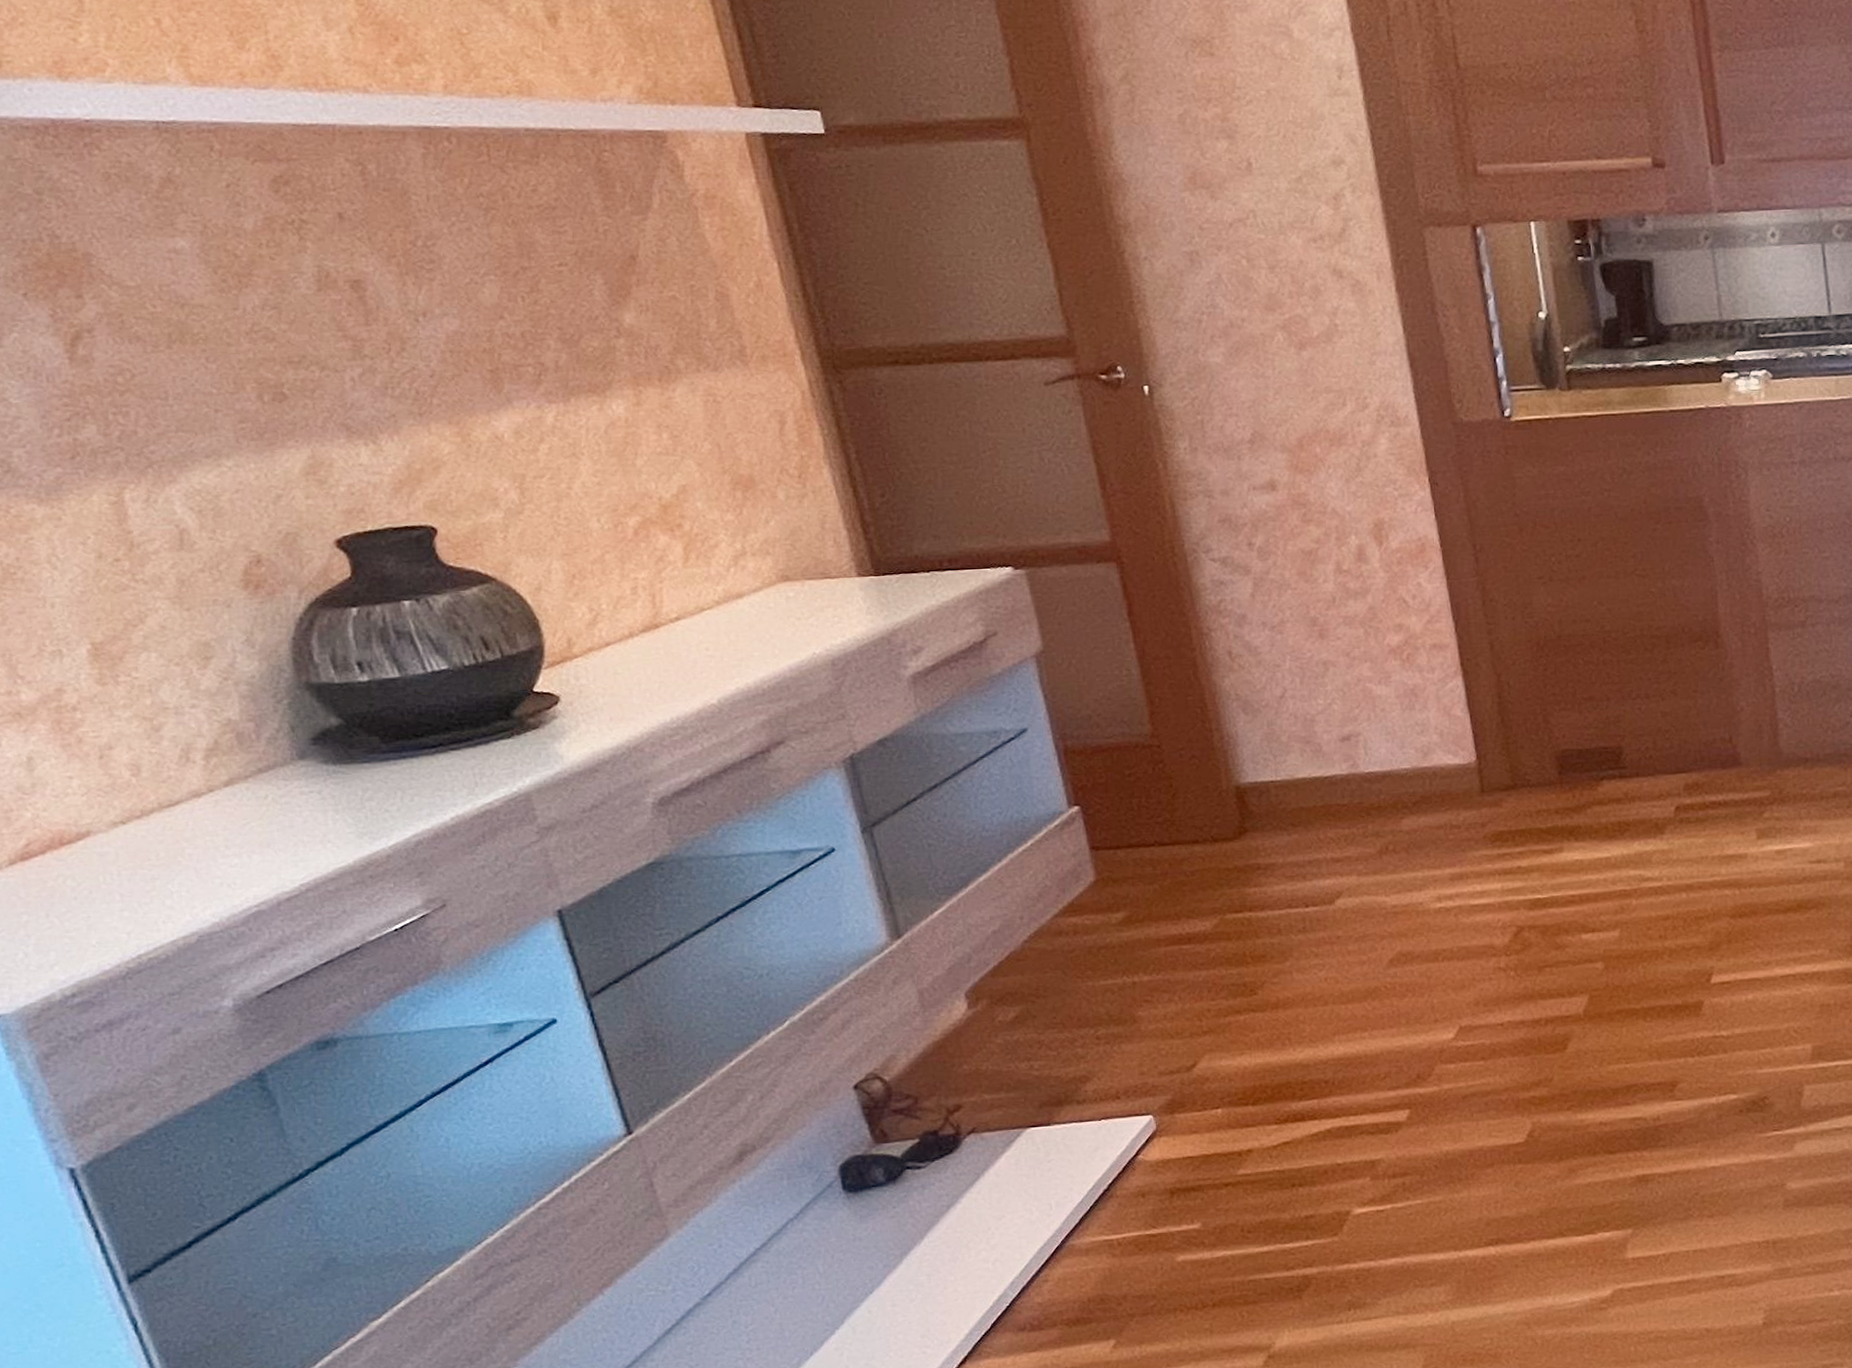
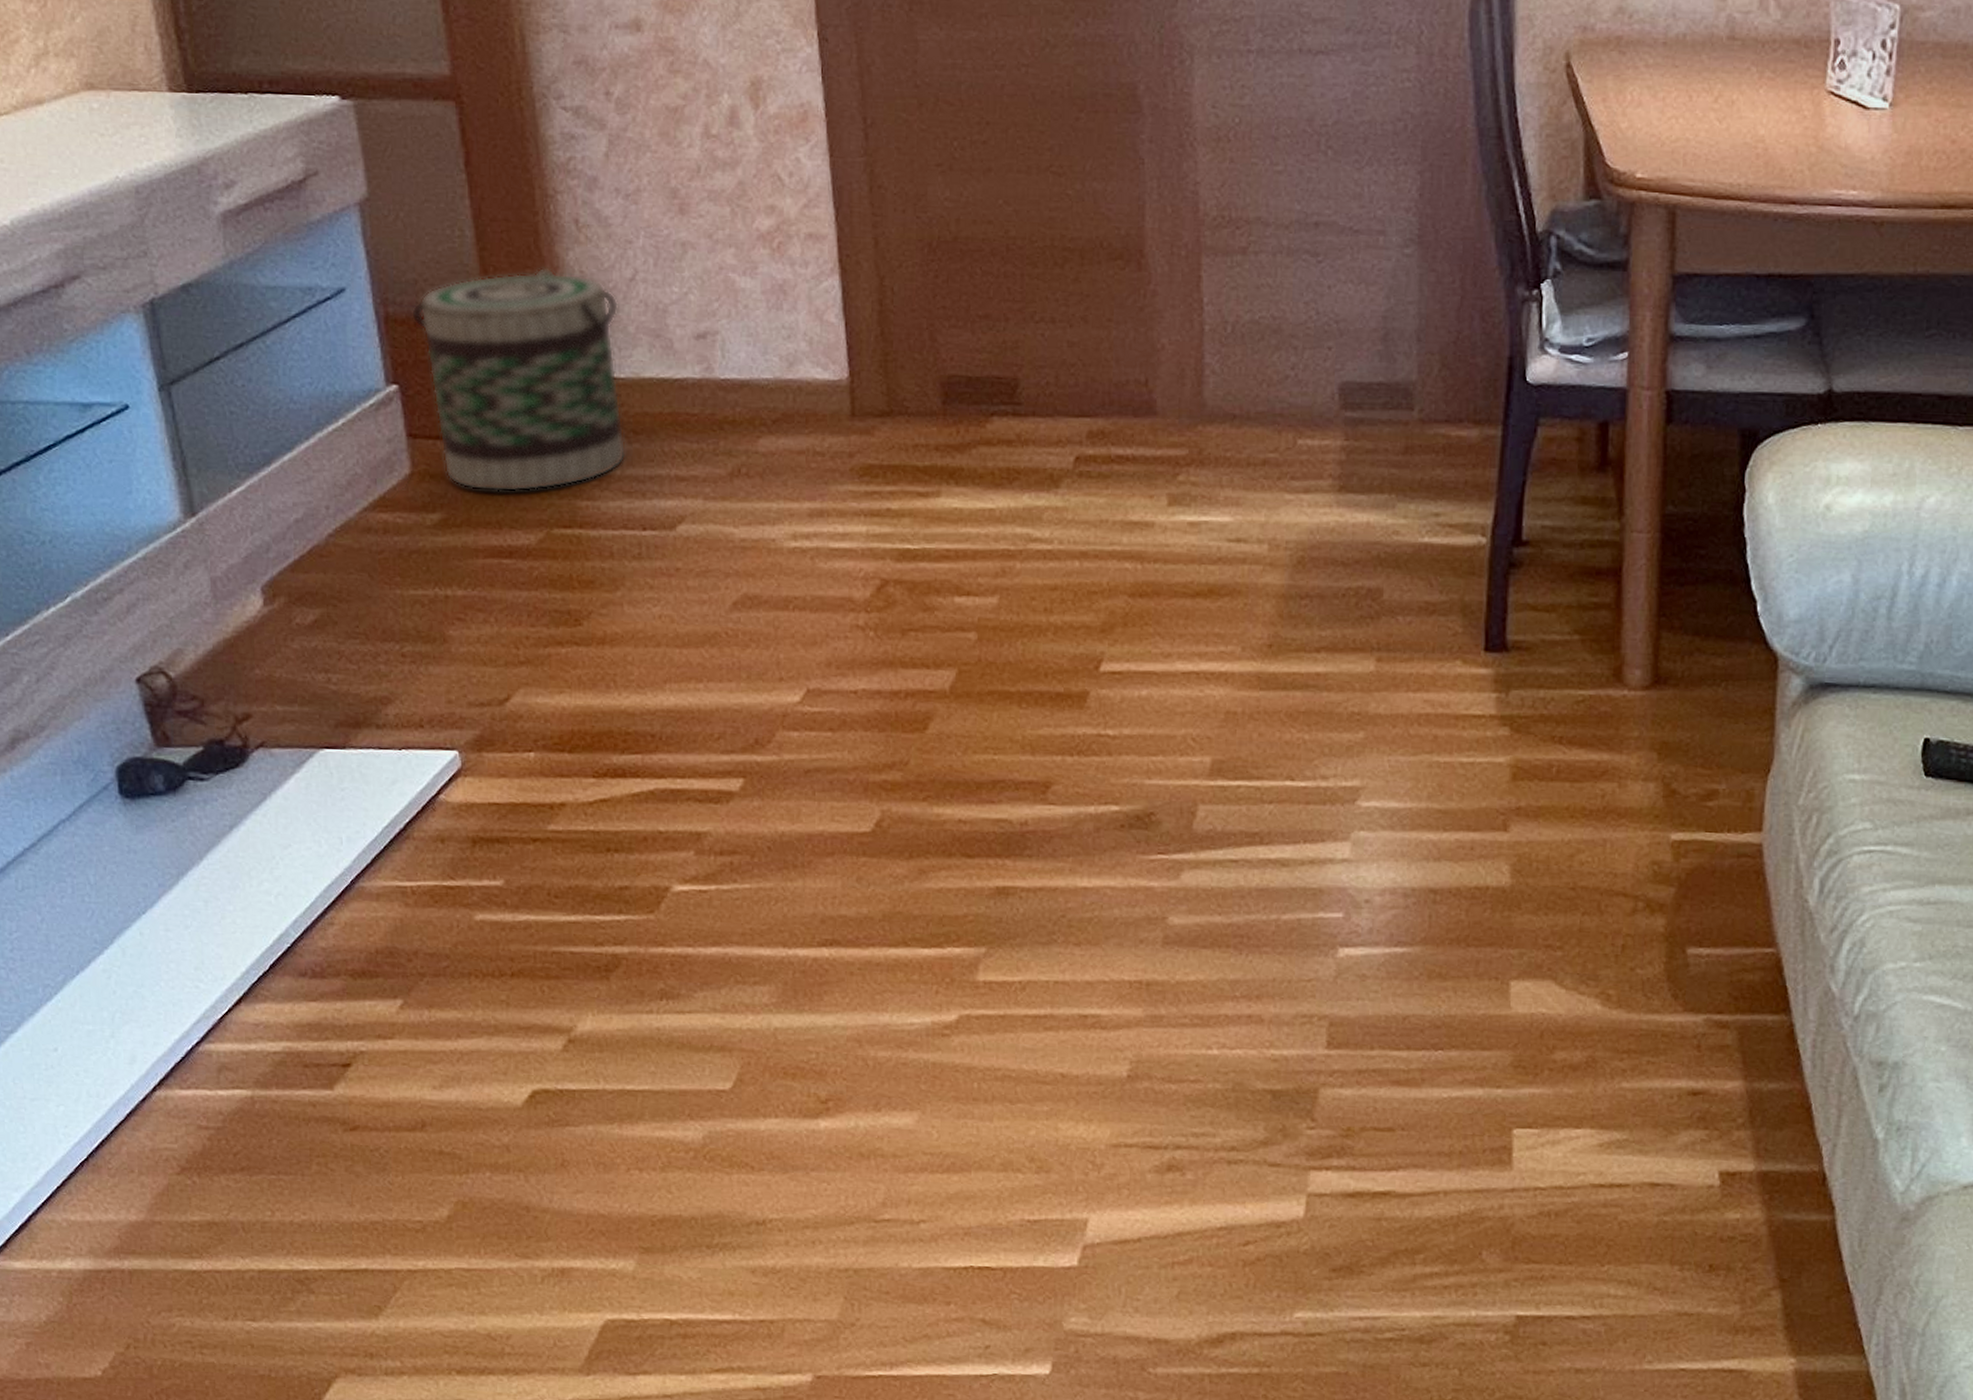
basket: none [1087,694,1287,889] -> present [410,267,626,492]

